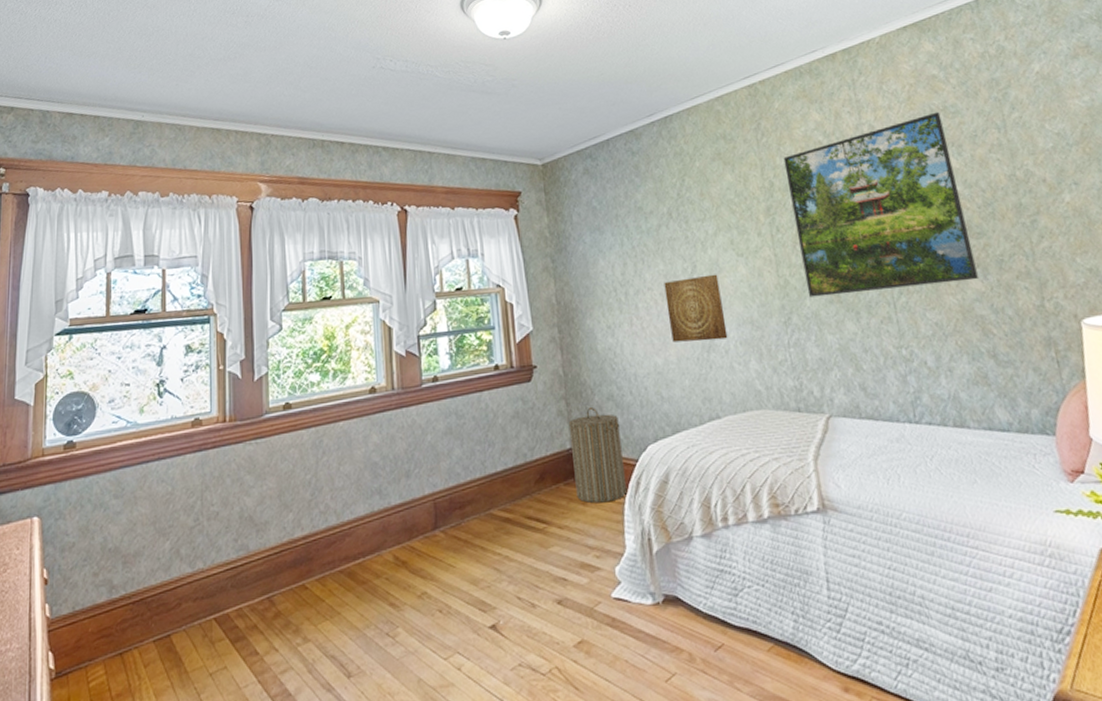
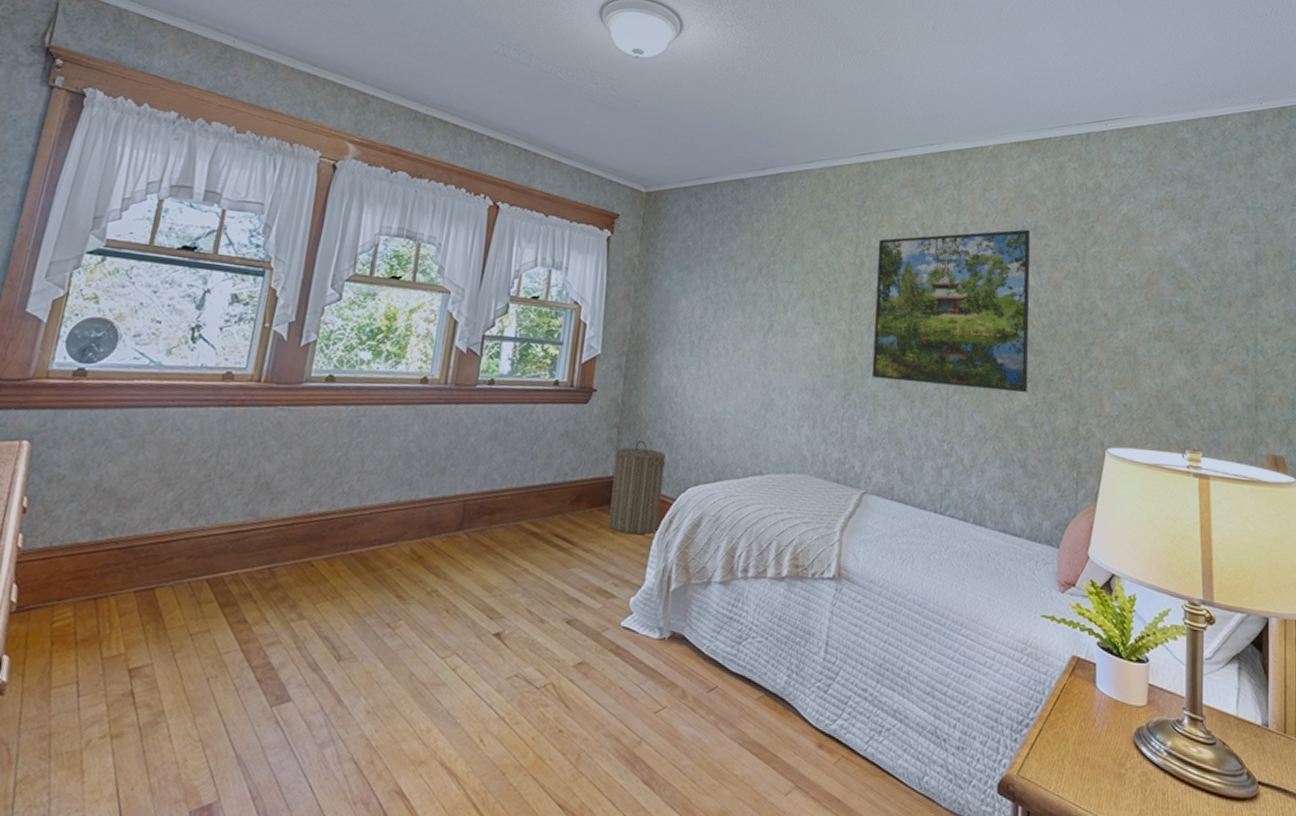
wall art: present [664,274,728,343] -> none [734,334,792,401]

